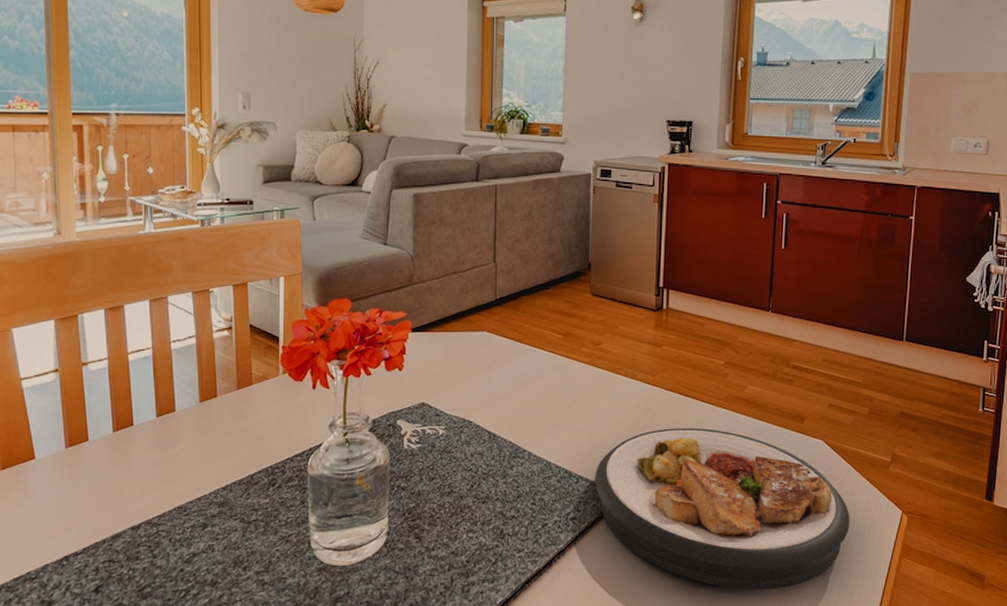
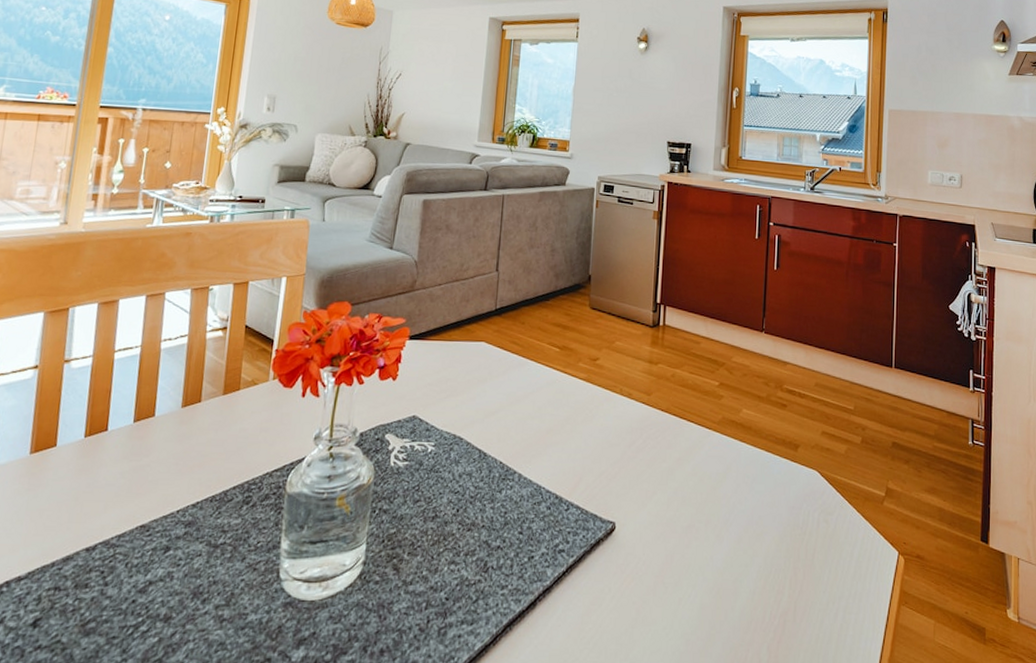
plate: present [594,428,850,590] -> none [585,452,846,640]

